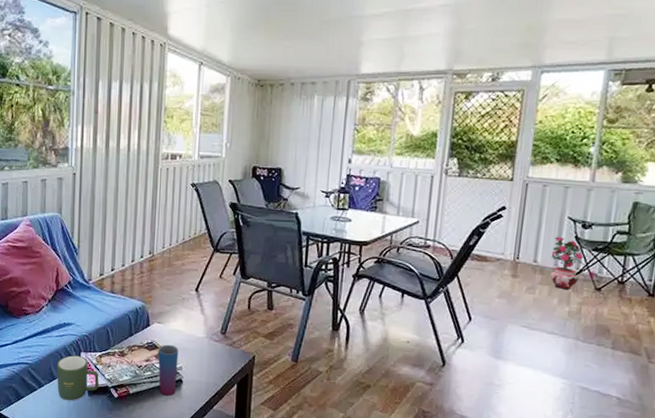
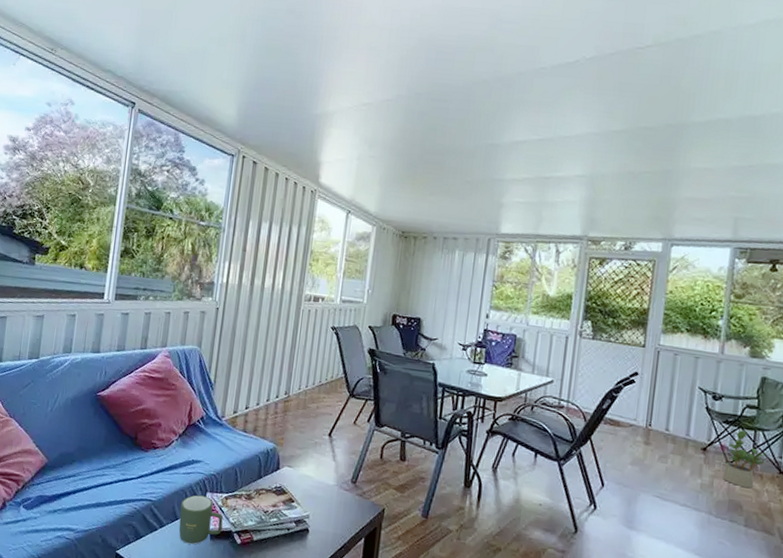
cup: present [157,344,179,396] -> none [284,490,307,546]
potted flower: present [550,235,585,289] -> none [682,405,716,461]
potted plant: none [591,256,636,313] -> present [722,430,766,489]

